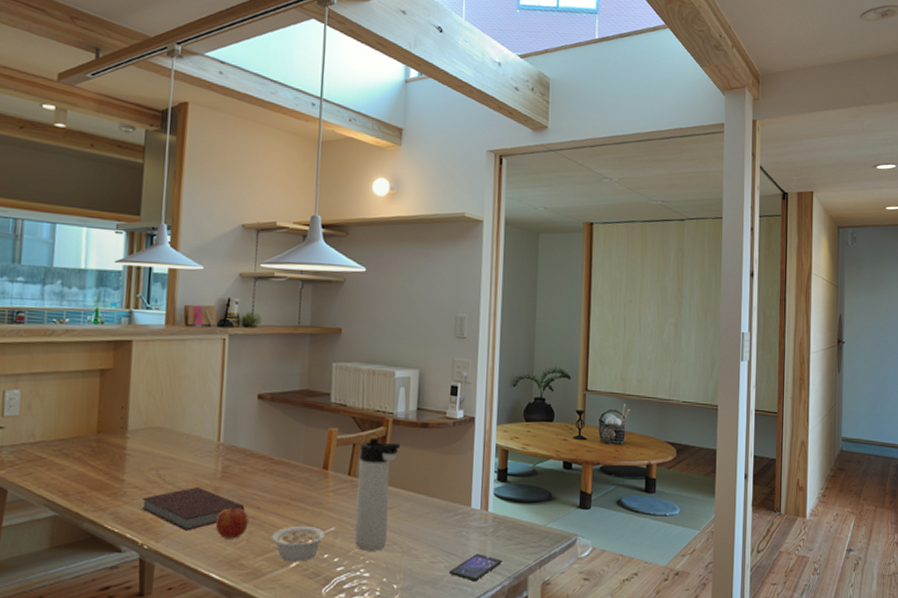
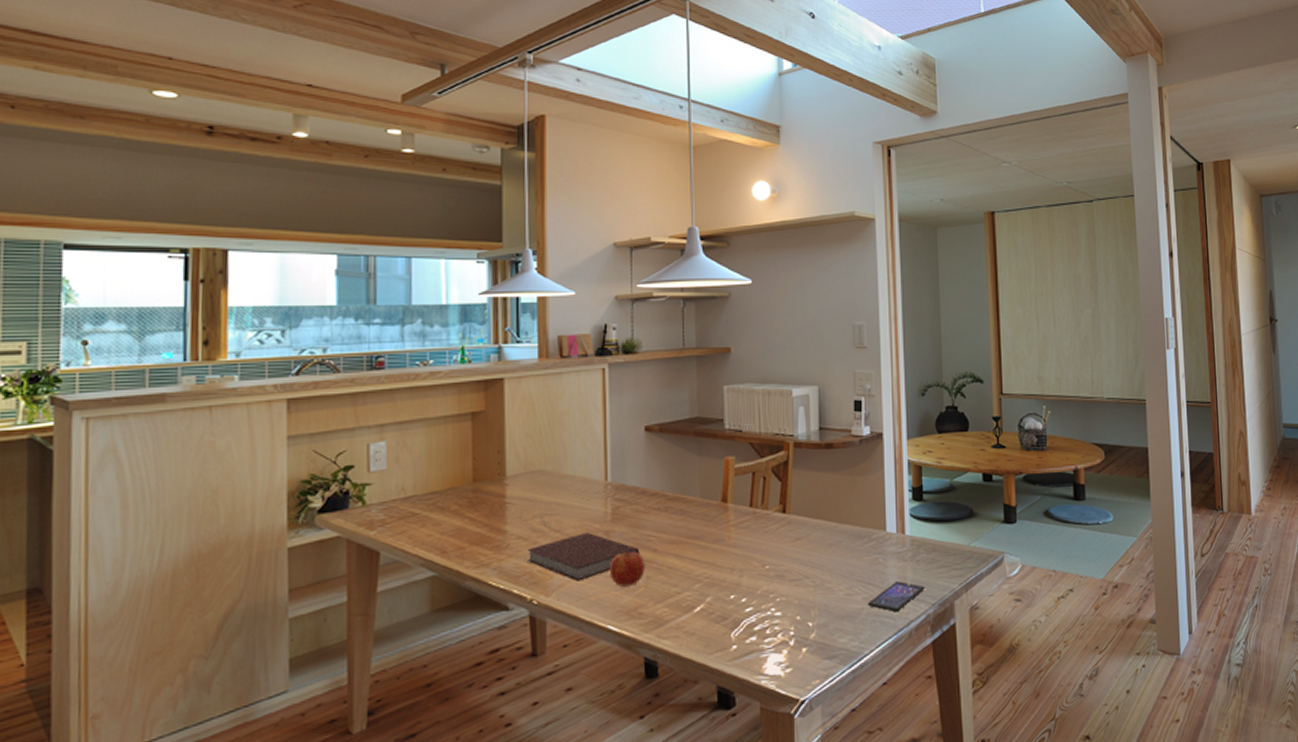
legume: present [272,525,335,562] -> none [672,565,740,607]
thermos bottle: present [354,437,401,551] -> none [761,463,805,588]

